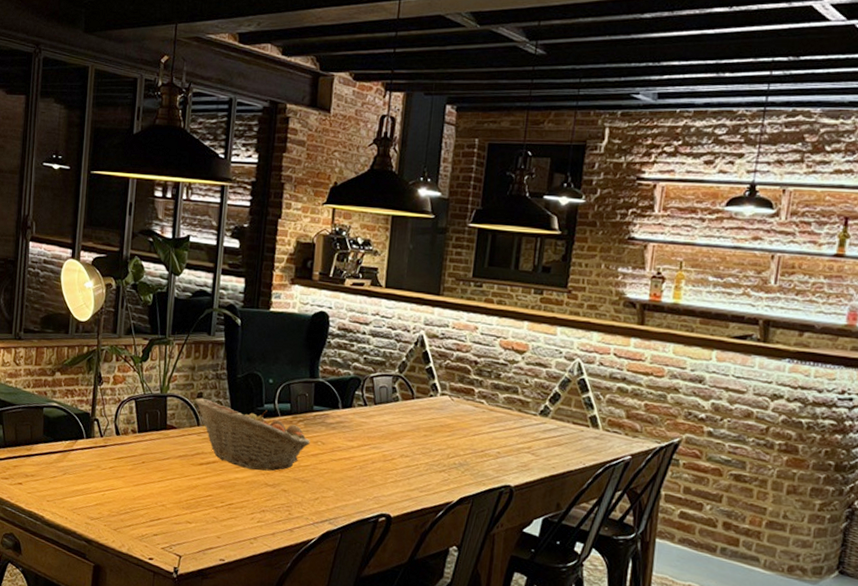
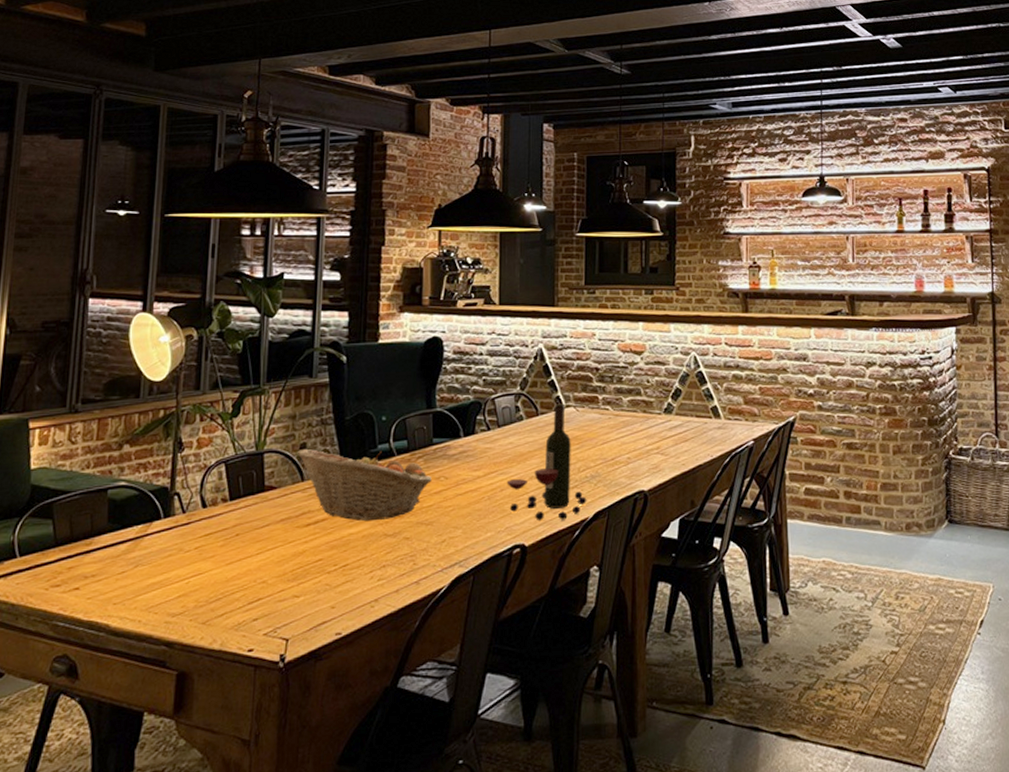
wine bottle: none [378,390,453,500] -> present [506,403,587,521]

